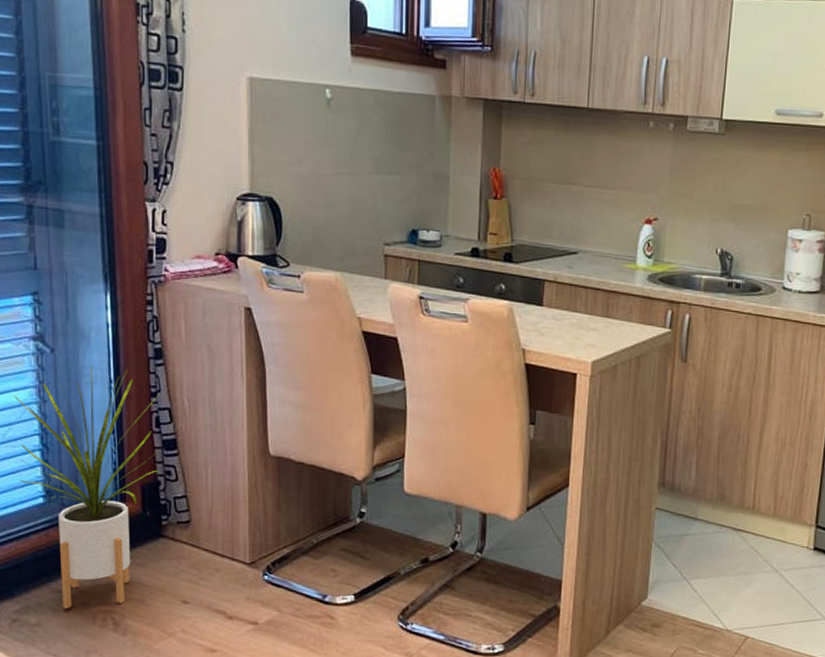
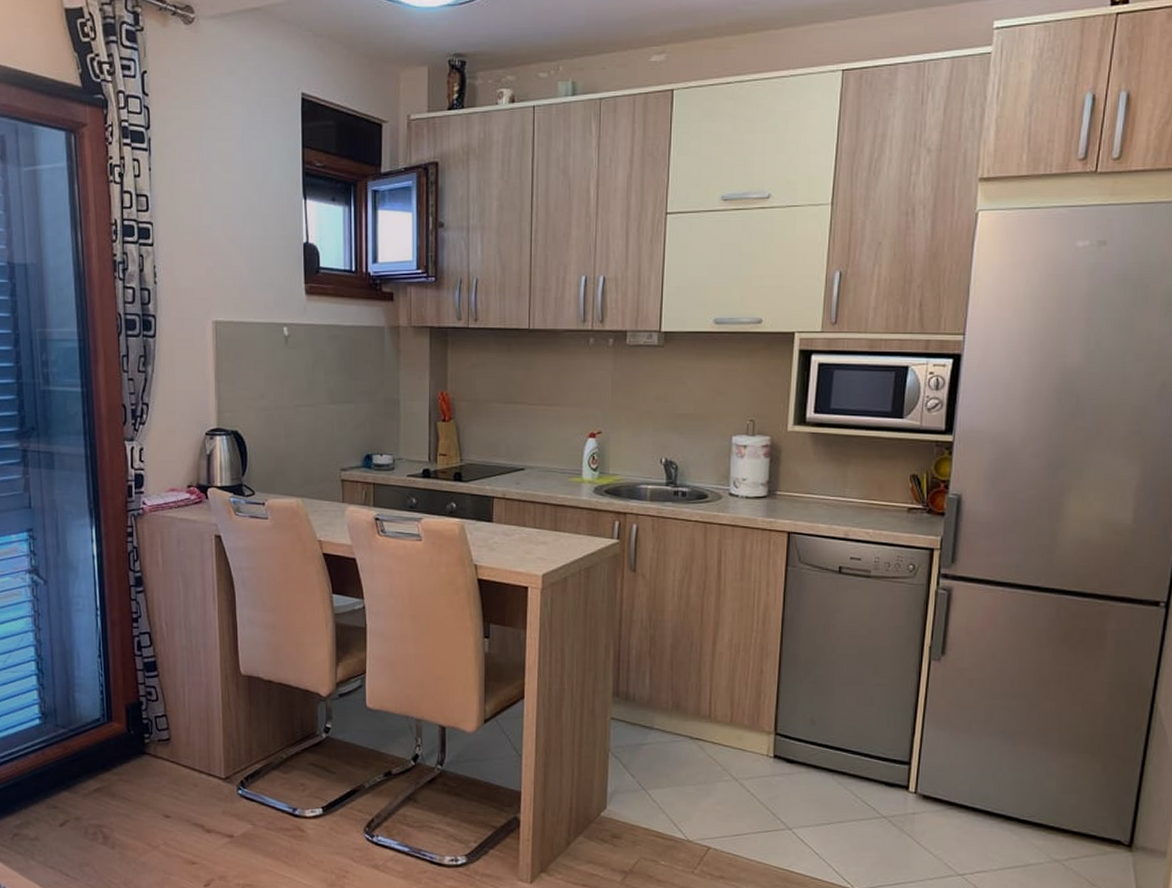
house plant: present [14,365,161,608] -> none [13,594,143,823]

